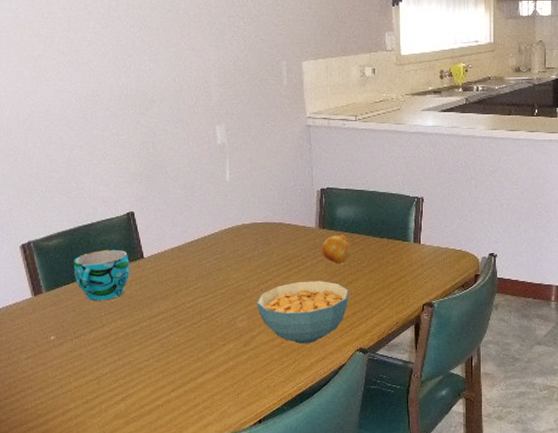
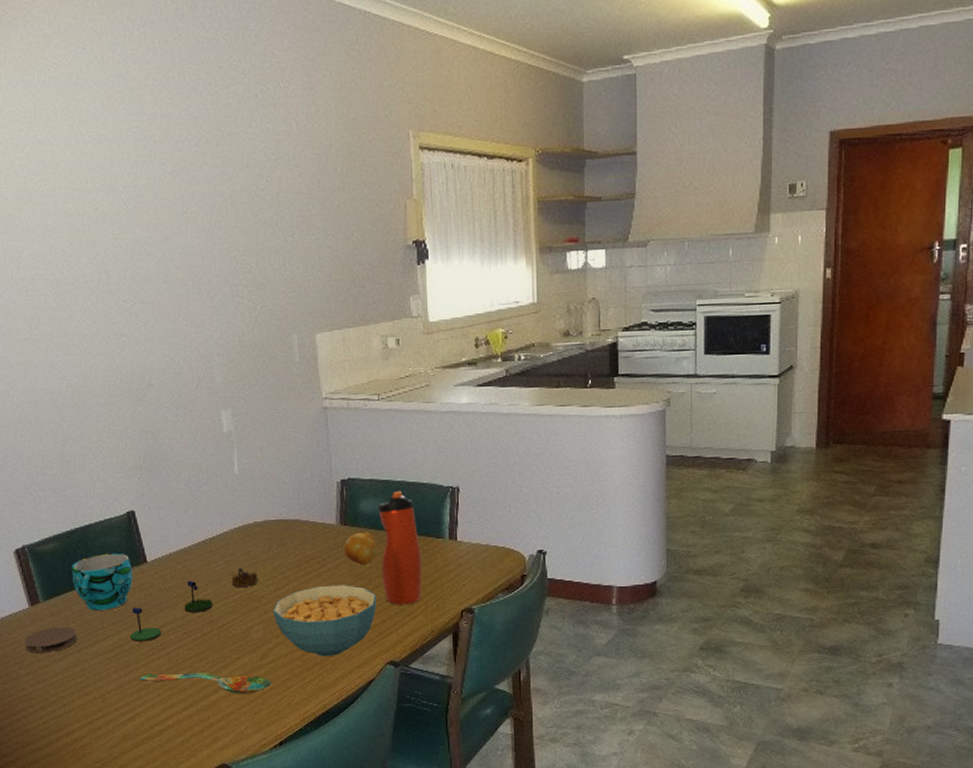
coaster: none [27,315,76,339] -> present [24,626,77,653]
plant: none [125,264,244,329] -> present [130,567,258,642]
spoon: none [133,358,253,377] -> present [140,673,271,694]
water bottle: none [352,199,390,299] -> present [377,490,423,605]

